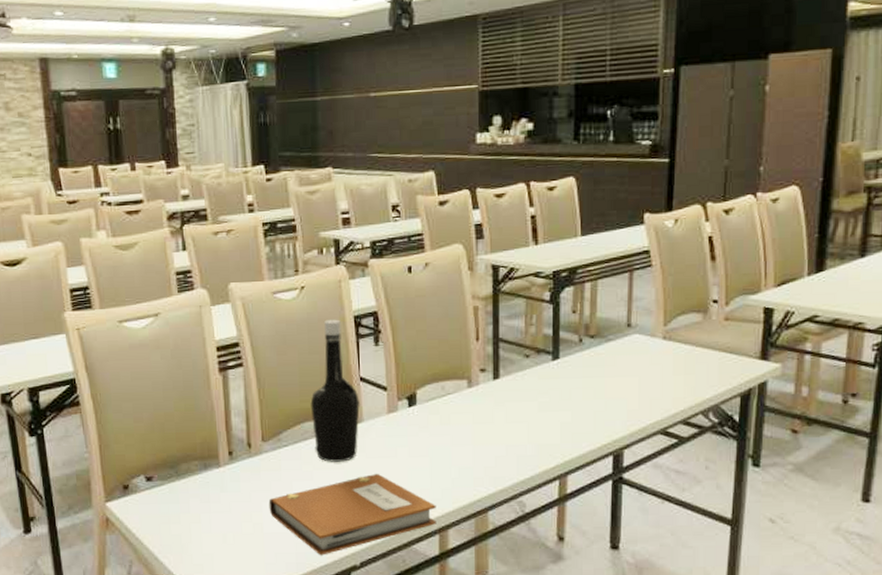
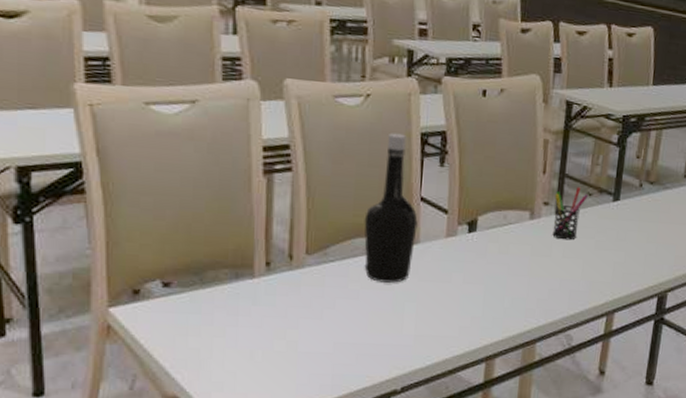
notebook: present [268,474,437,556] -> none [306,298,486,379]
pen holder: none [491,349,525,405] -> present [552,187,588,240]

